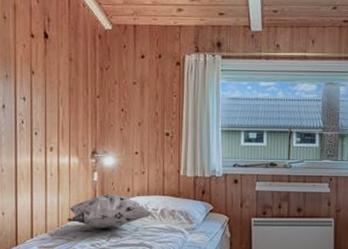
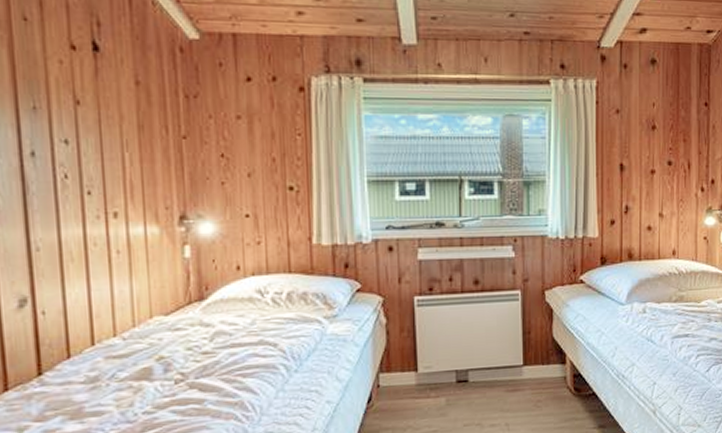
decorative pillow: present [67,194,152,228] -> none [146,274,275,325]

